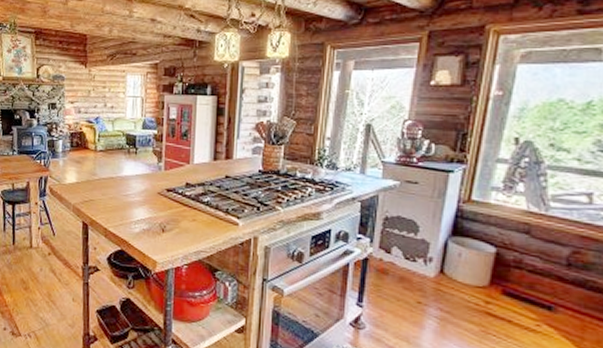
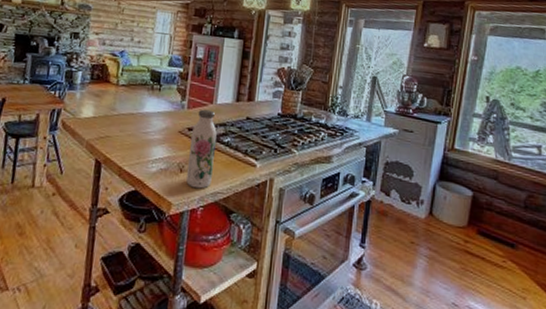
water bottle: none [169,169,196,248] -> present [186,109,217,189]

